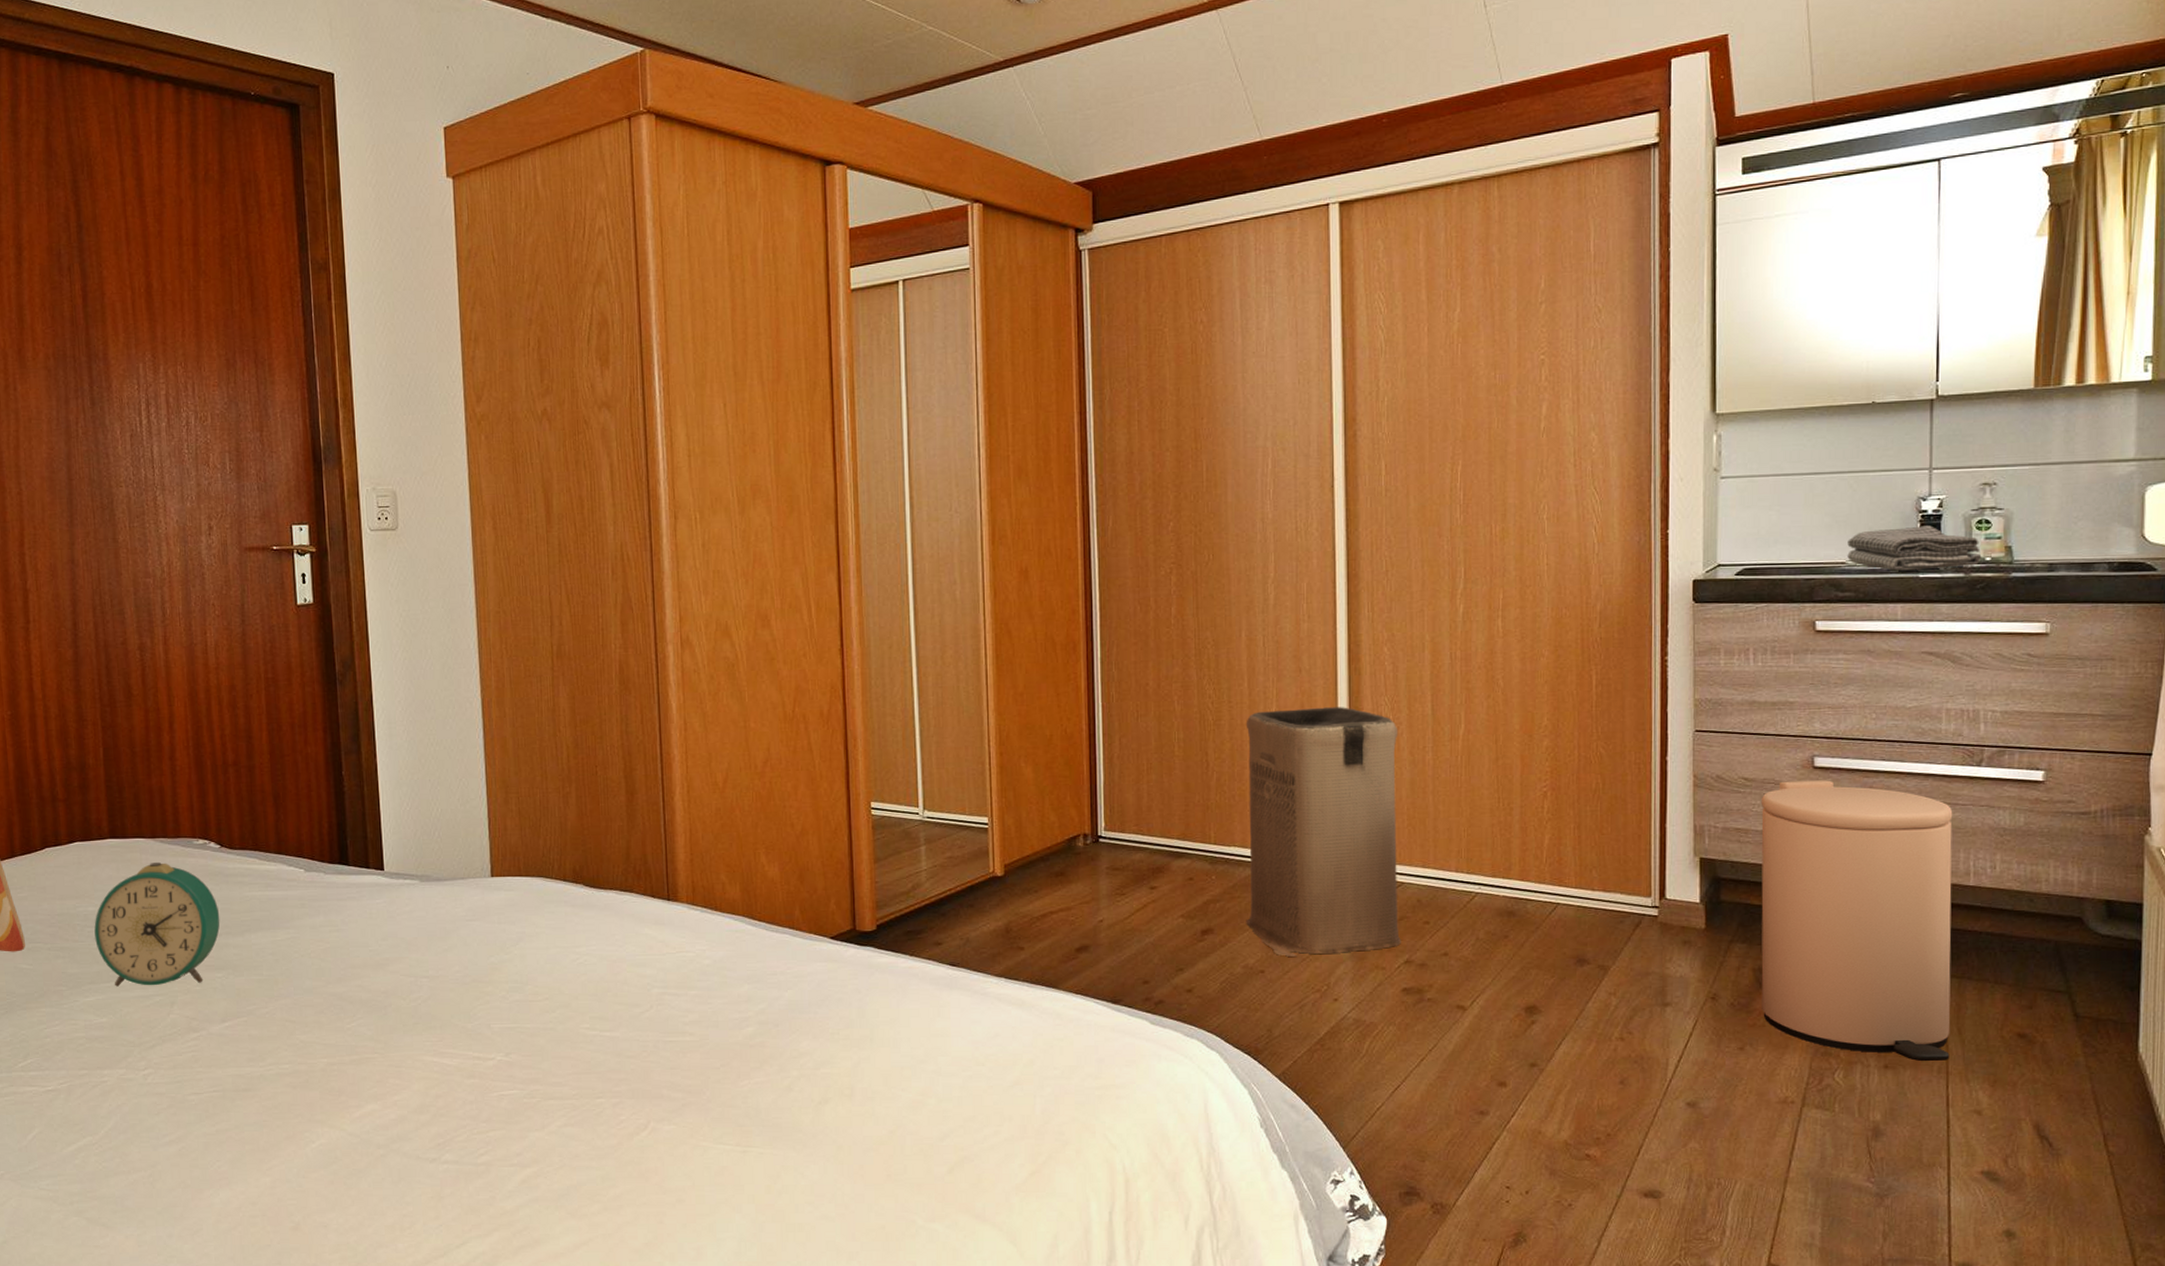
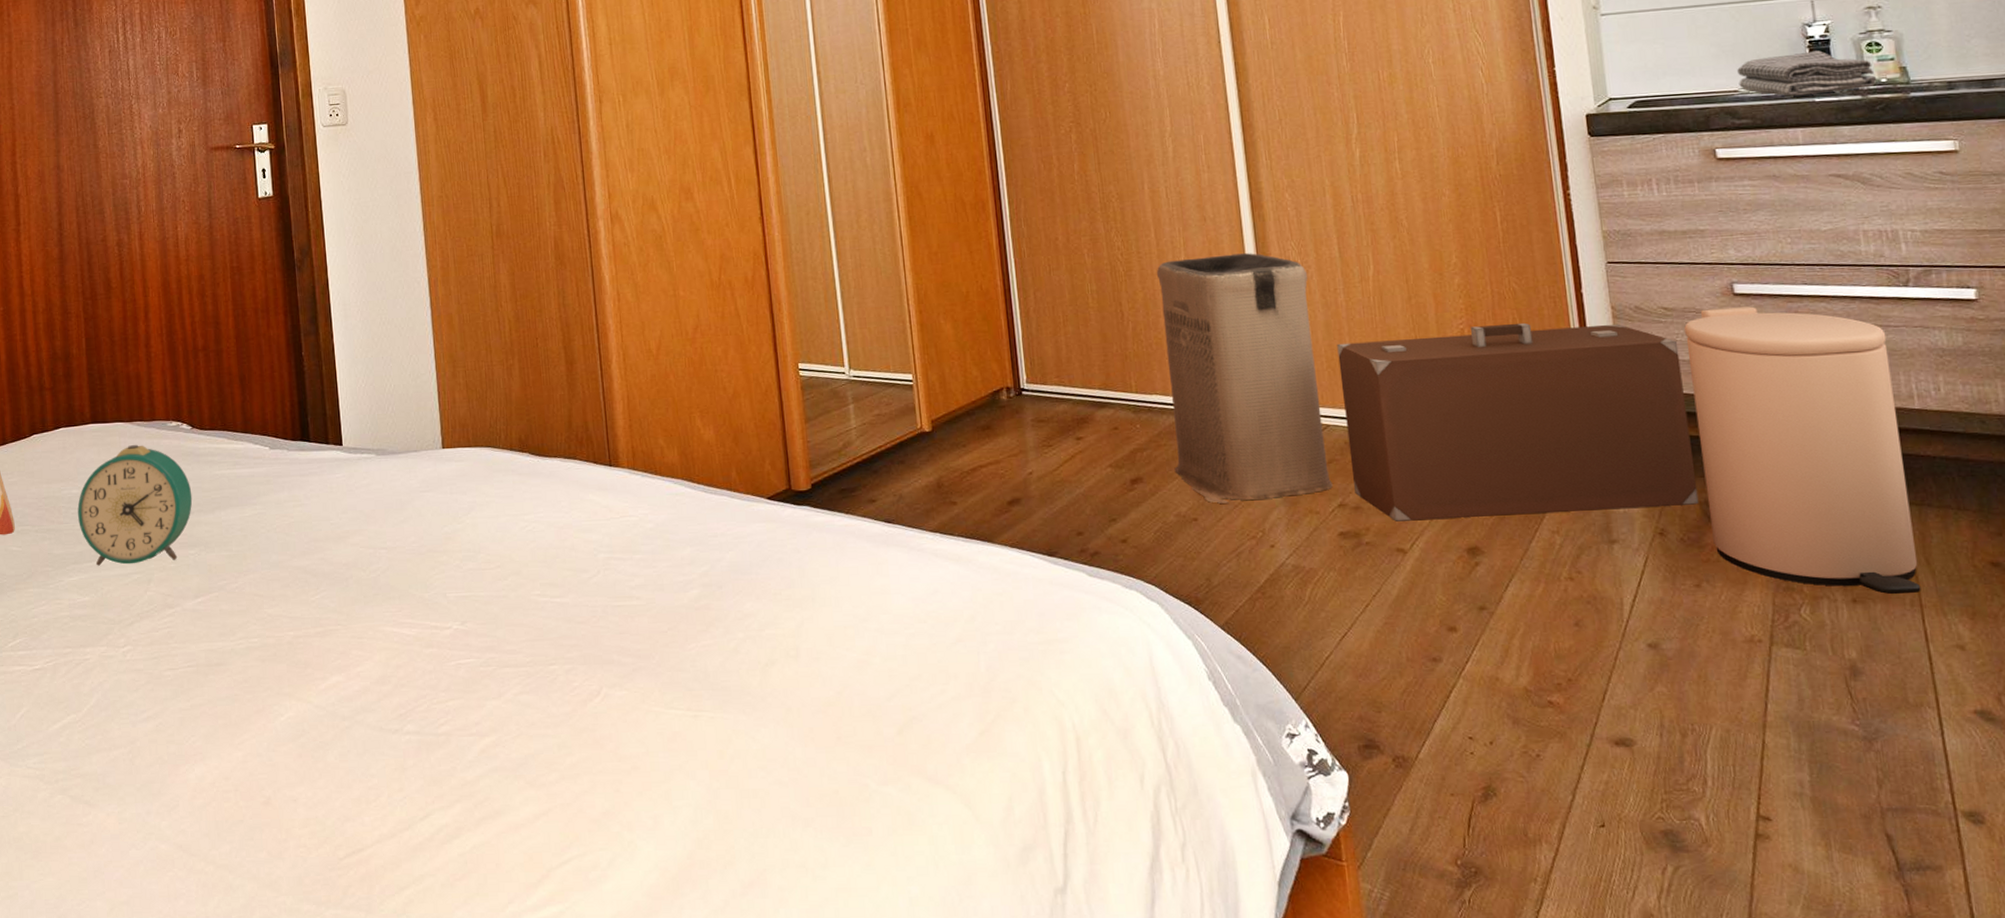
suitcase: none [1420,787,1754,979] -> present [1337,322,1699,522]

